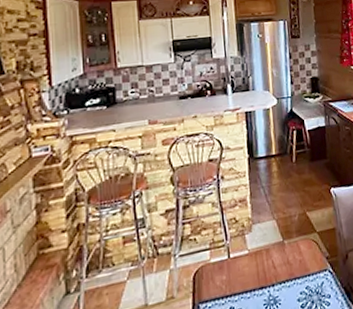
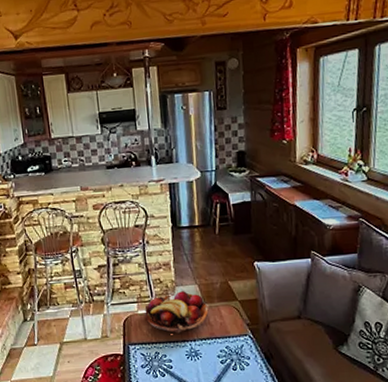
fruit basket: none [218,228,288,281] -> present [144,291,209,334]

